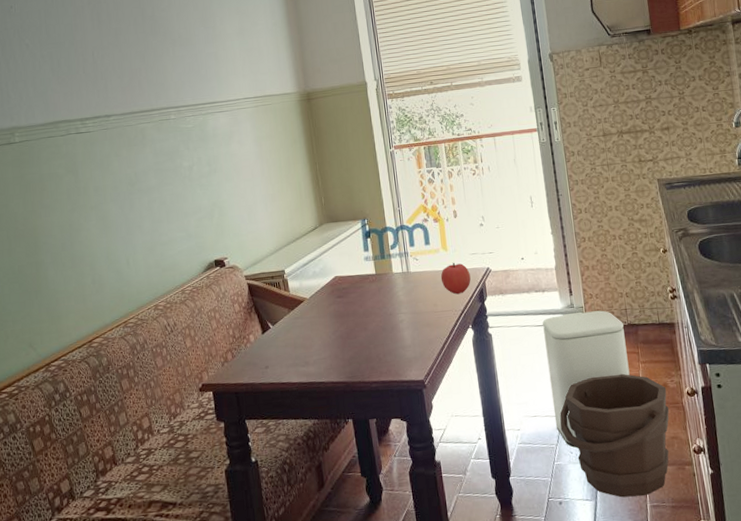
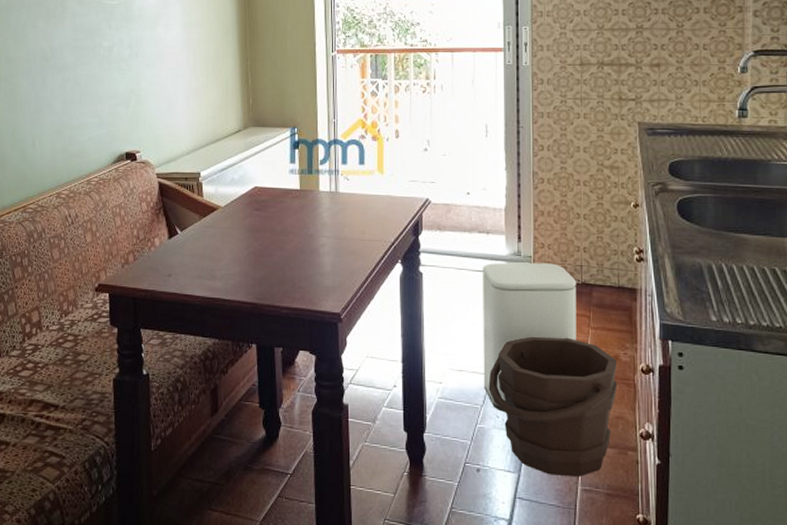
fruit: present [440,262,471,295] -> none [372,187,406,224]

